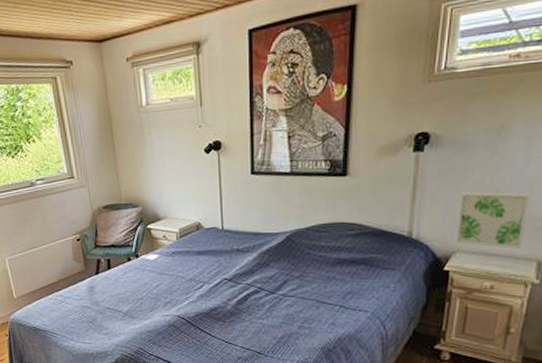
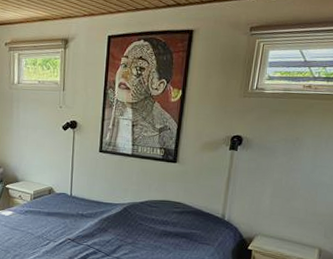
wall art: present [456,192,529,248] -> none [258,187,314,237]

